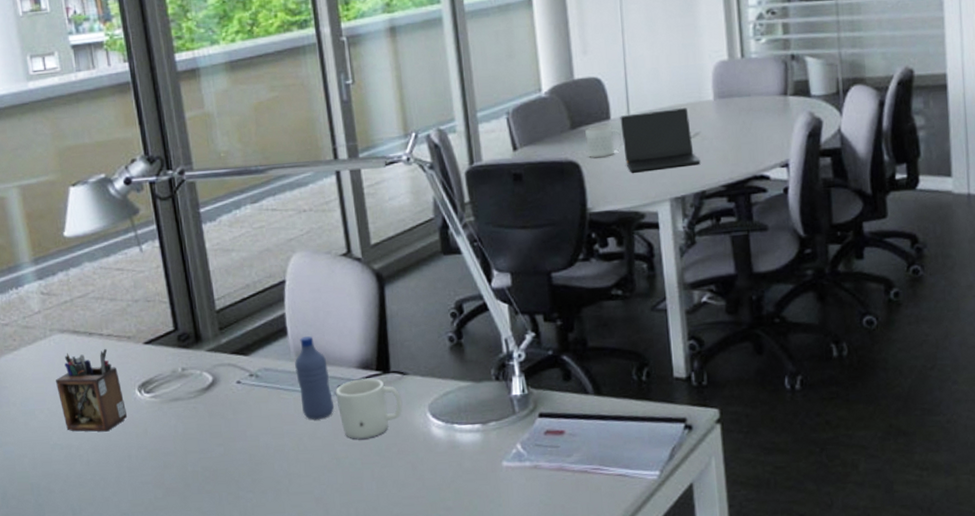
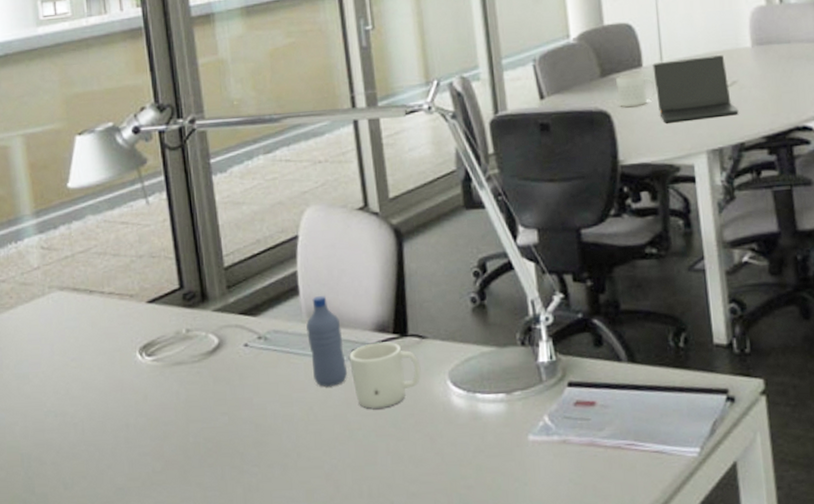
desk organizer: present [56,349,127,432] -> none [53,308,126,398]

